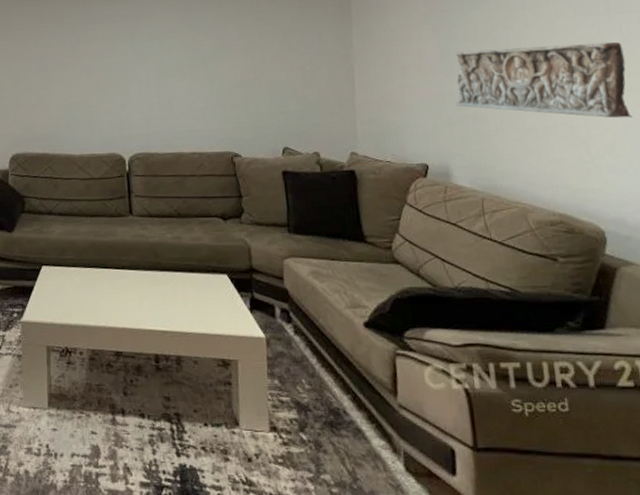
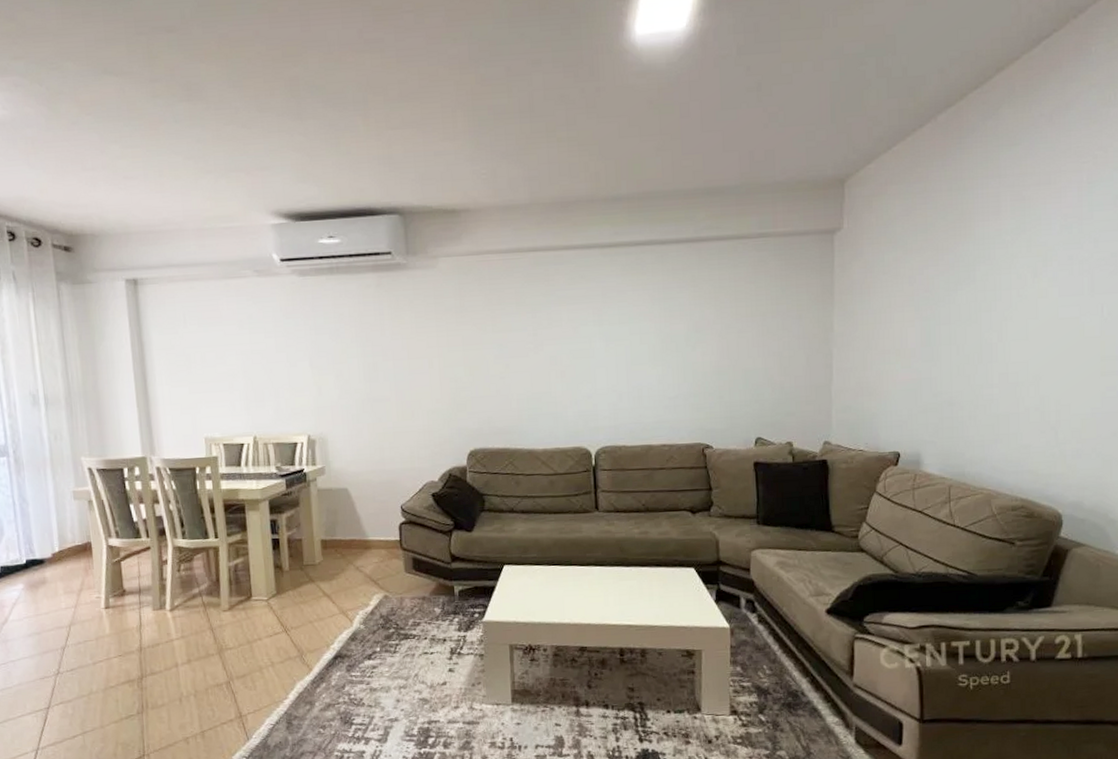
wall relief: present [455,41,633,118] -> none [932,323,1102,403]

